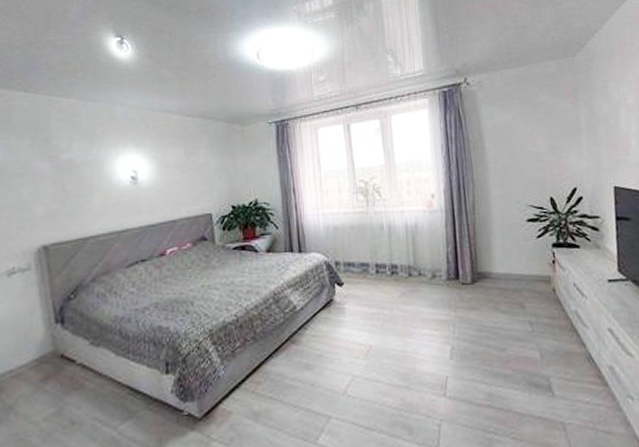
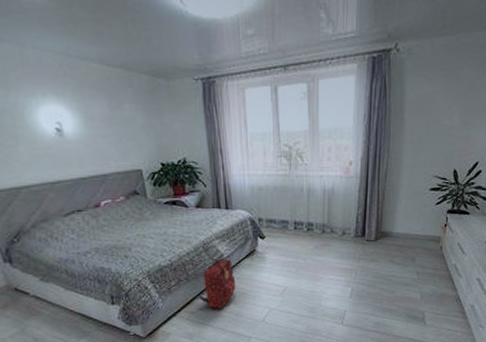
backpack: none [266,312,311,377] -> present [198,259,236,308]

